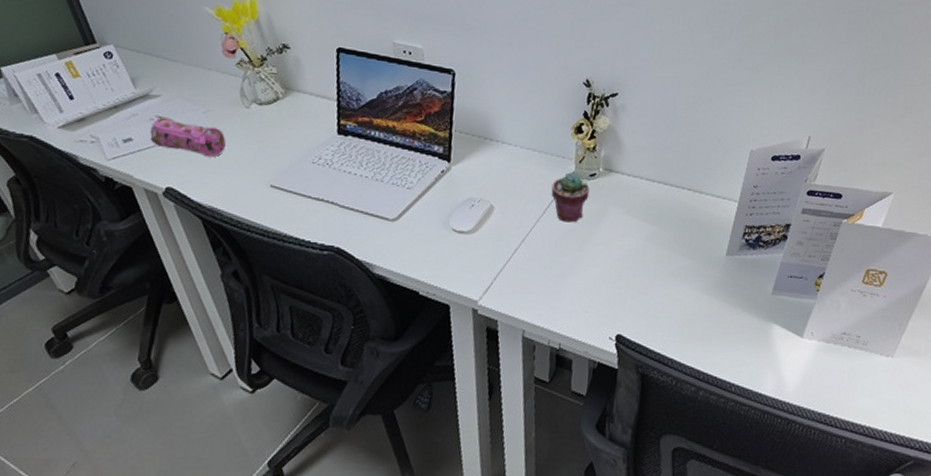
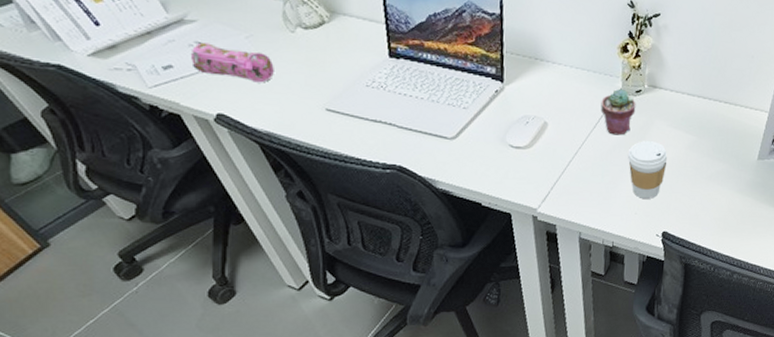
coffee cup: none [579,229,624,295] -> present [627,141,668,199]

